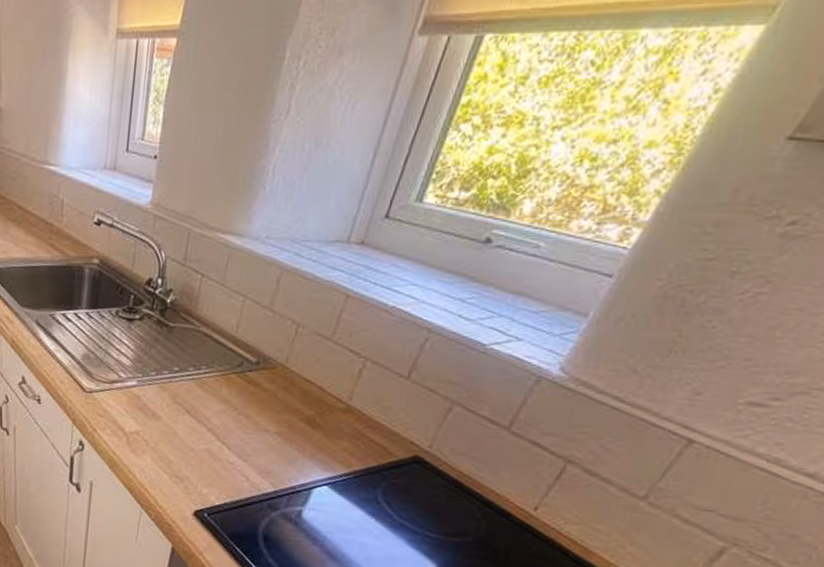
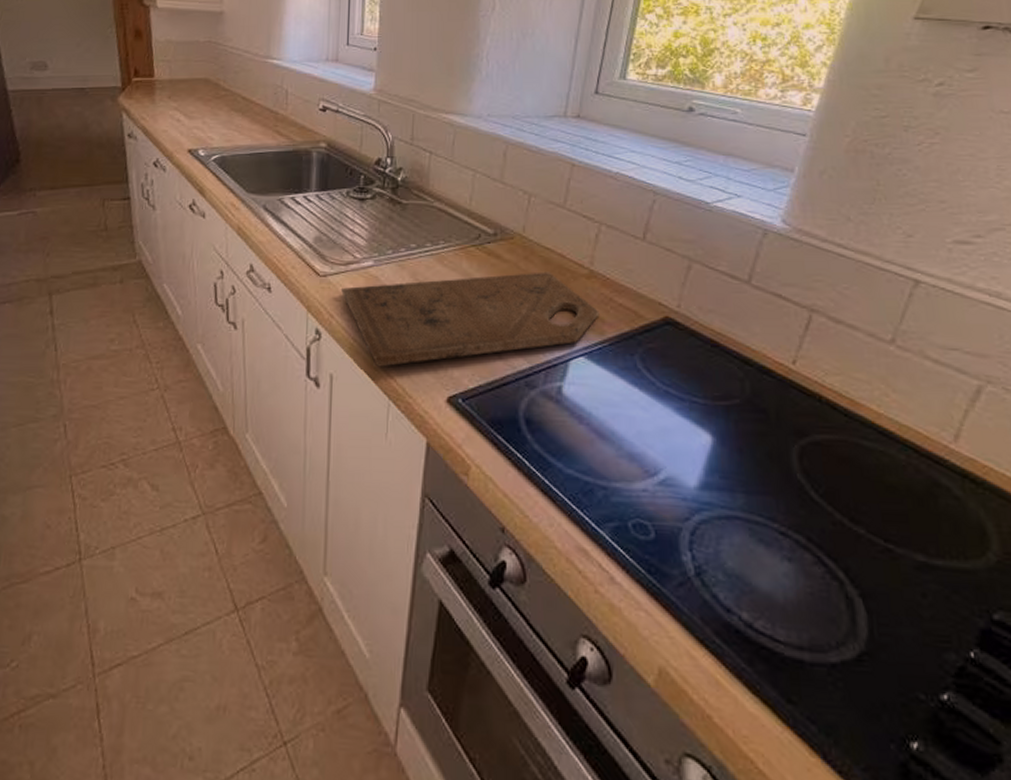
cutting board: none [104,403,350,479] -> present [340,271,600,367]

